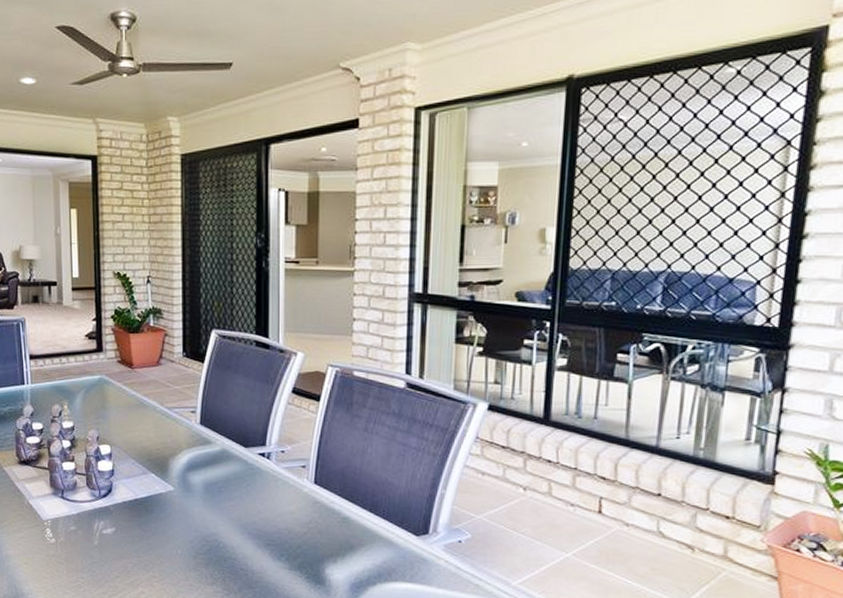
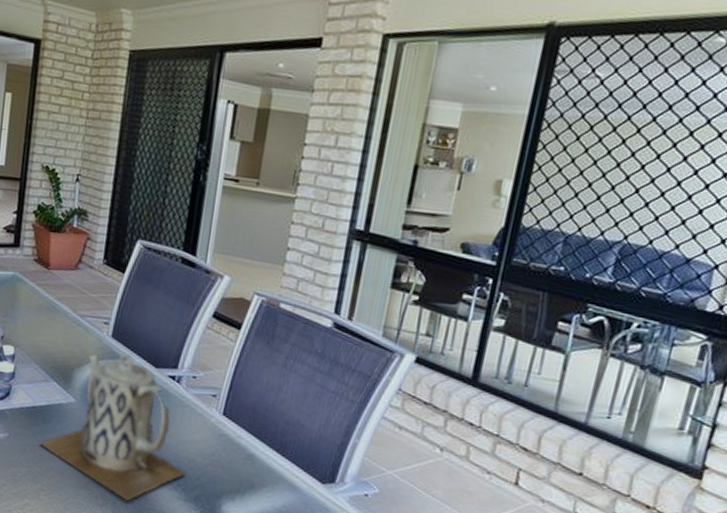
teapot: none [145,438,287,577] -> present [39,353,186,501]

